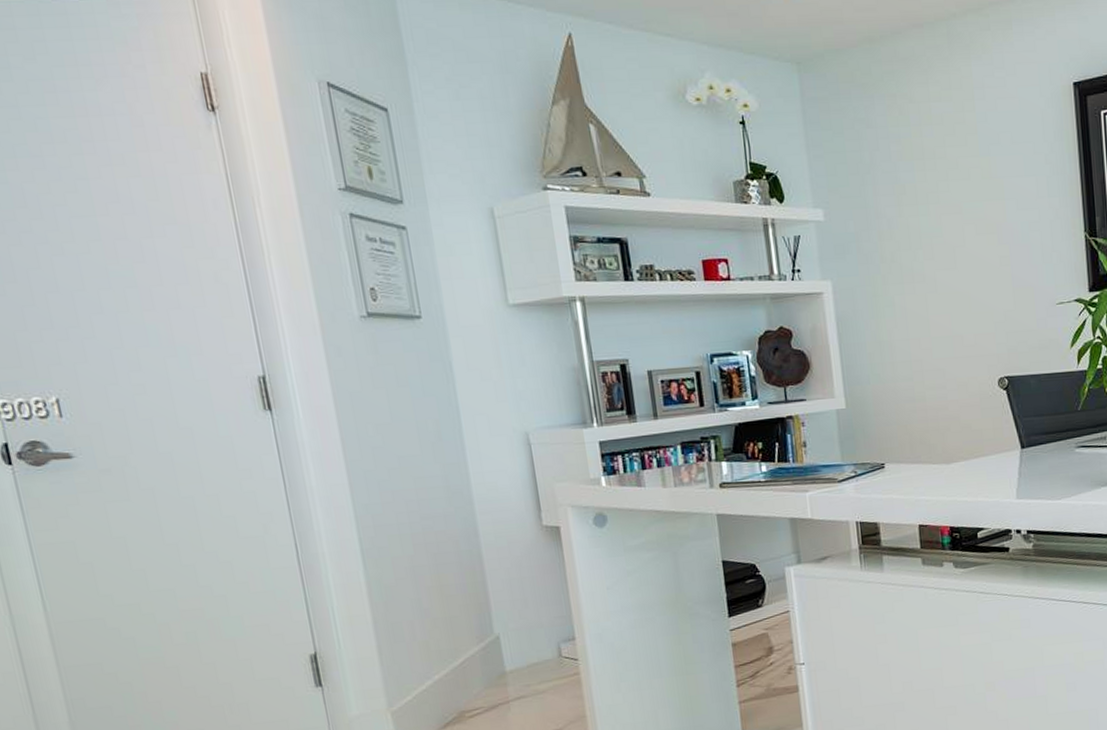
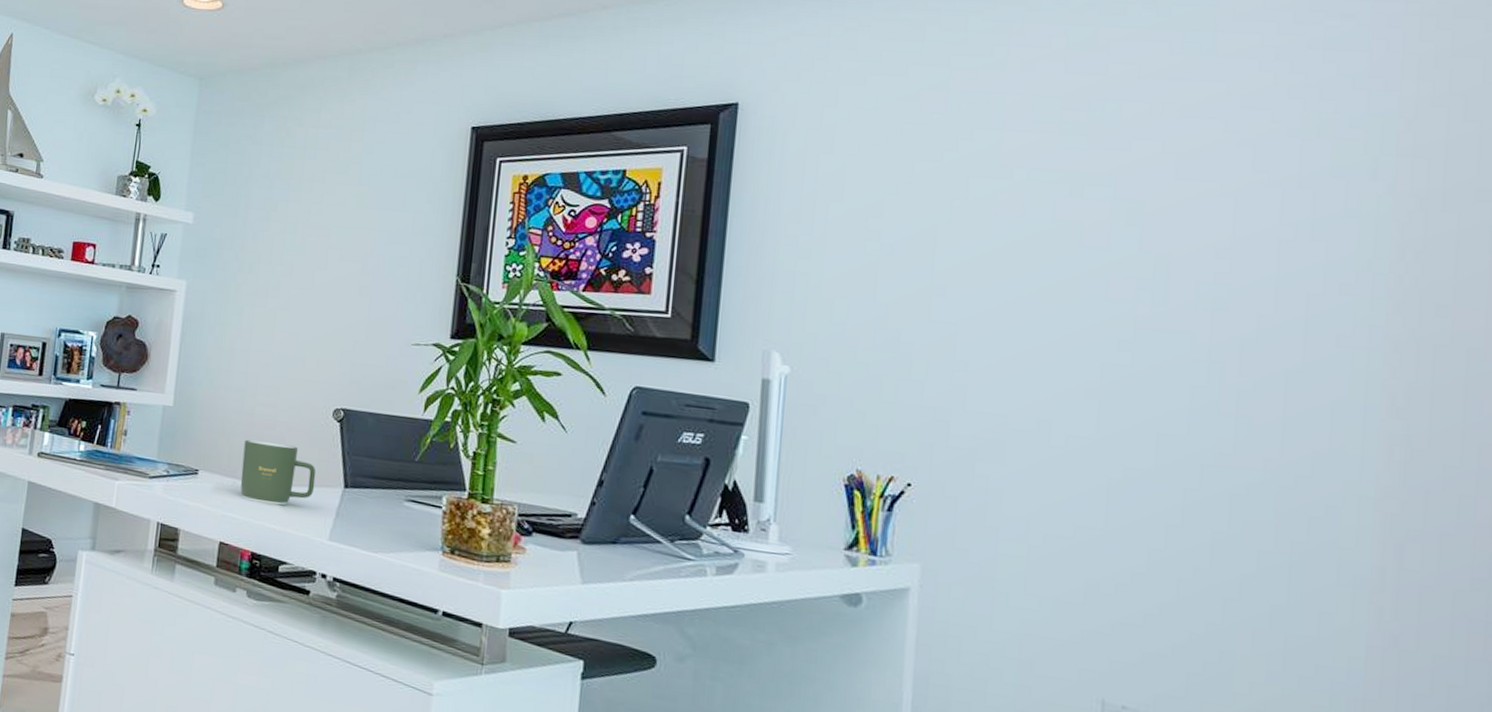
mug: none [922,421,995,481] -> present [240,439,316,506]

